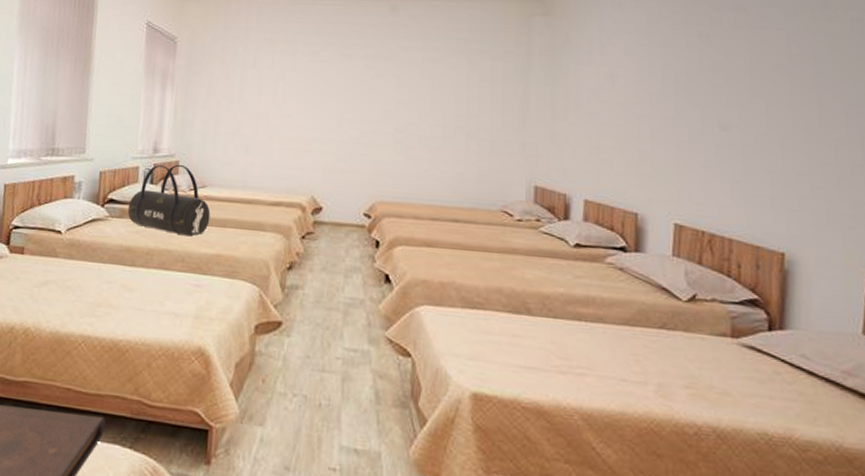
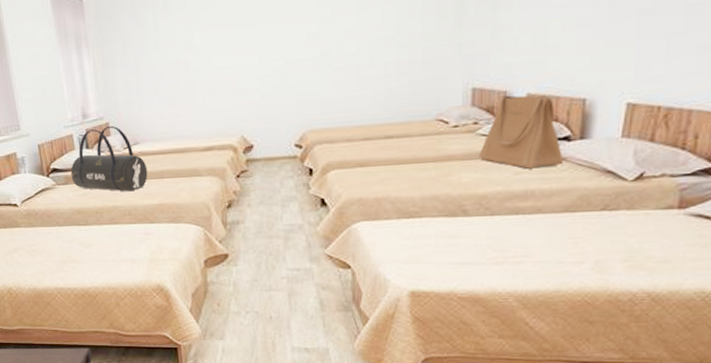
tote bag: none [541,198,622,275] -> present [478,95,564,169]

